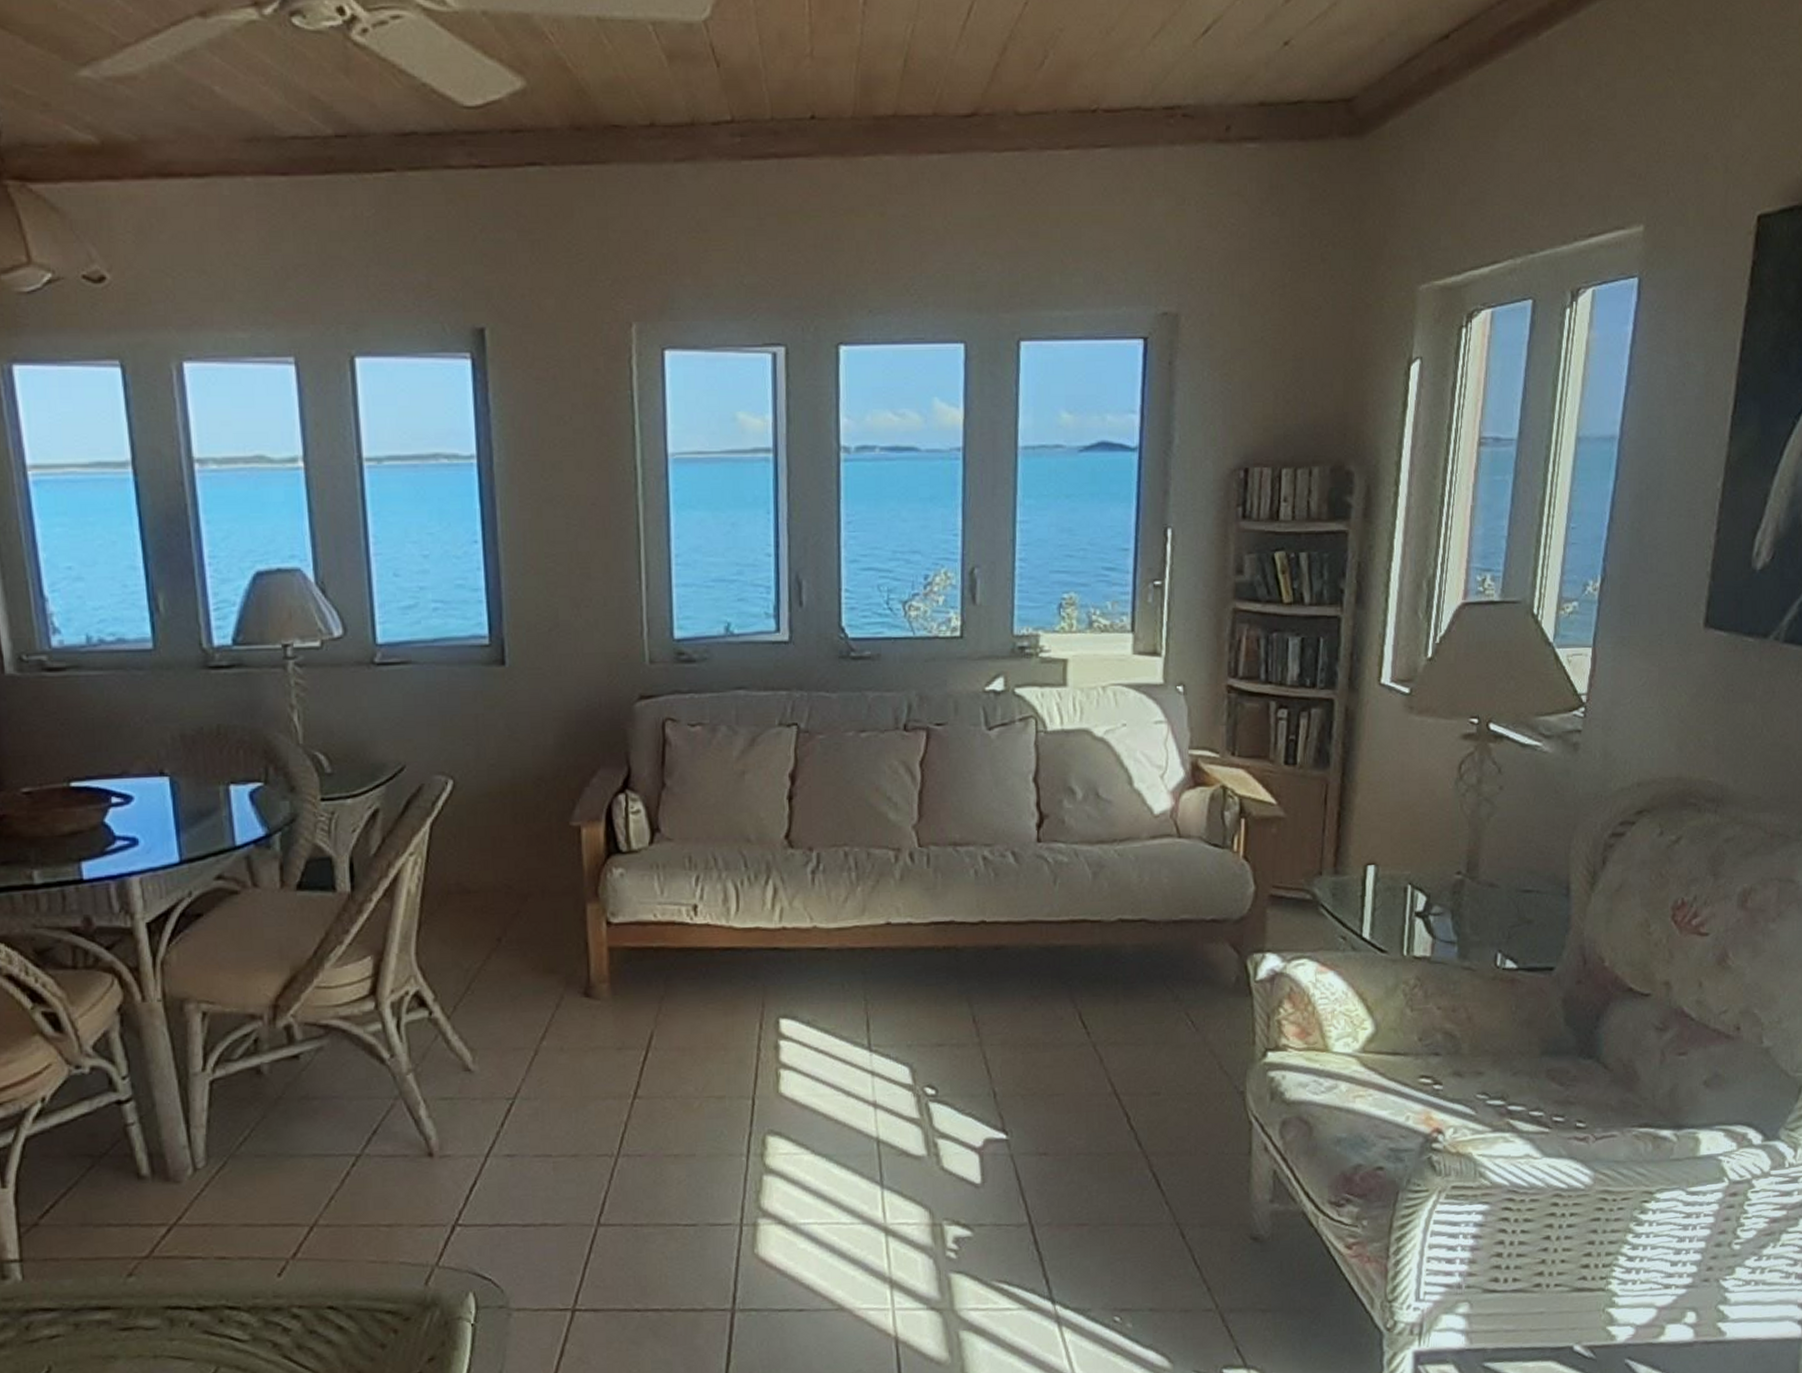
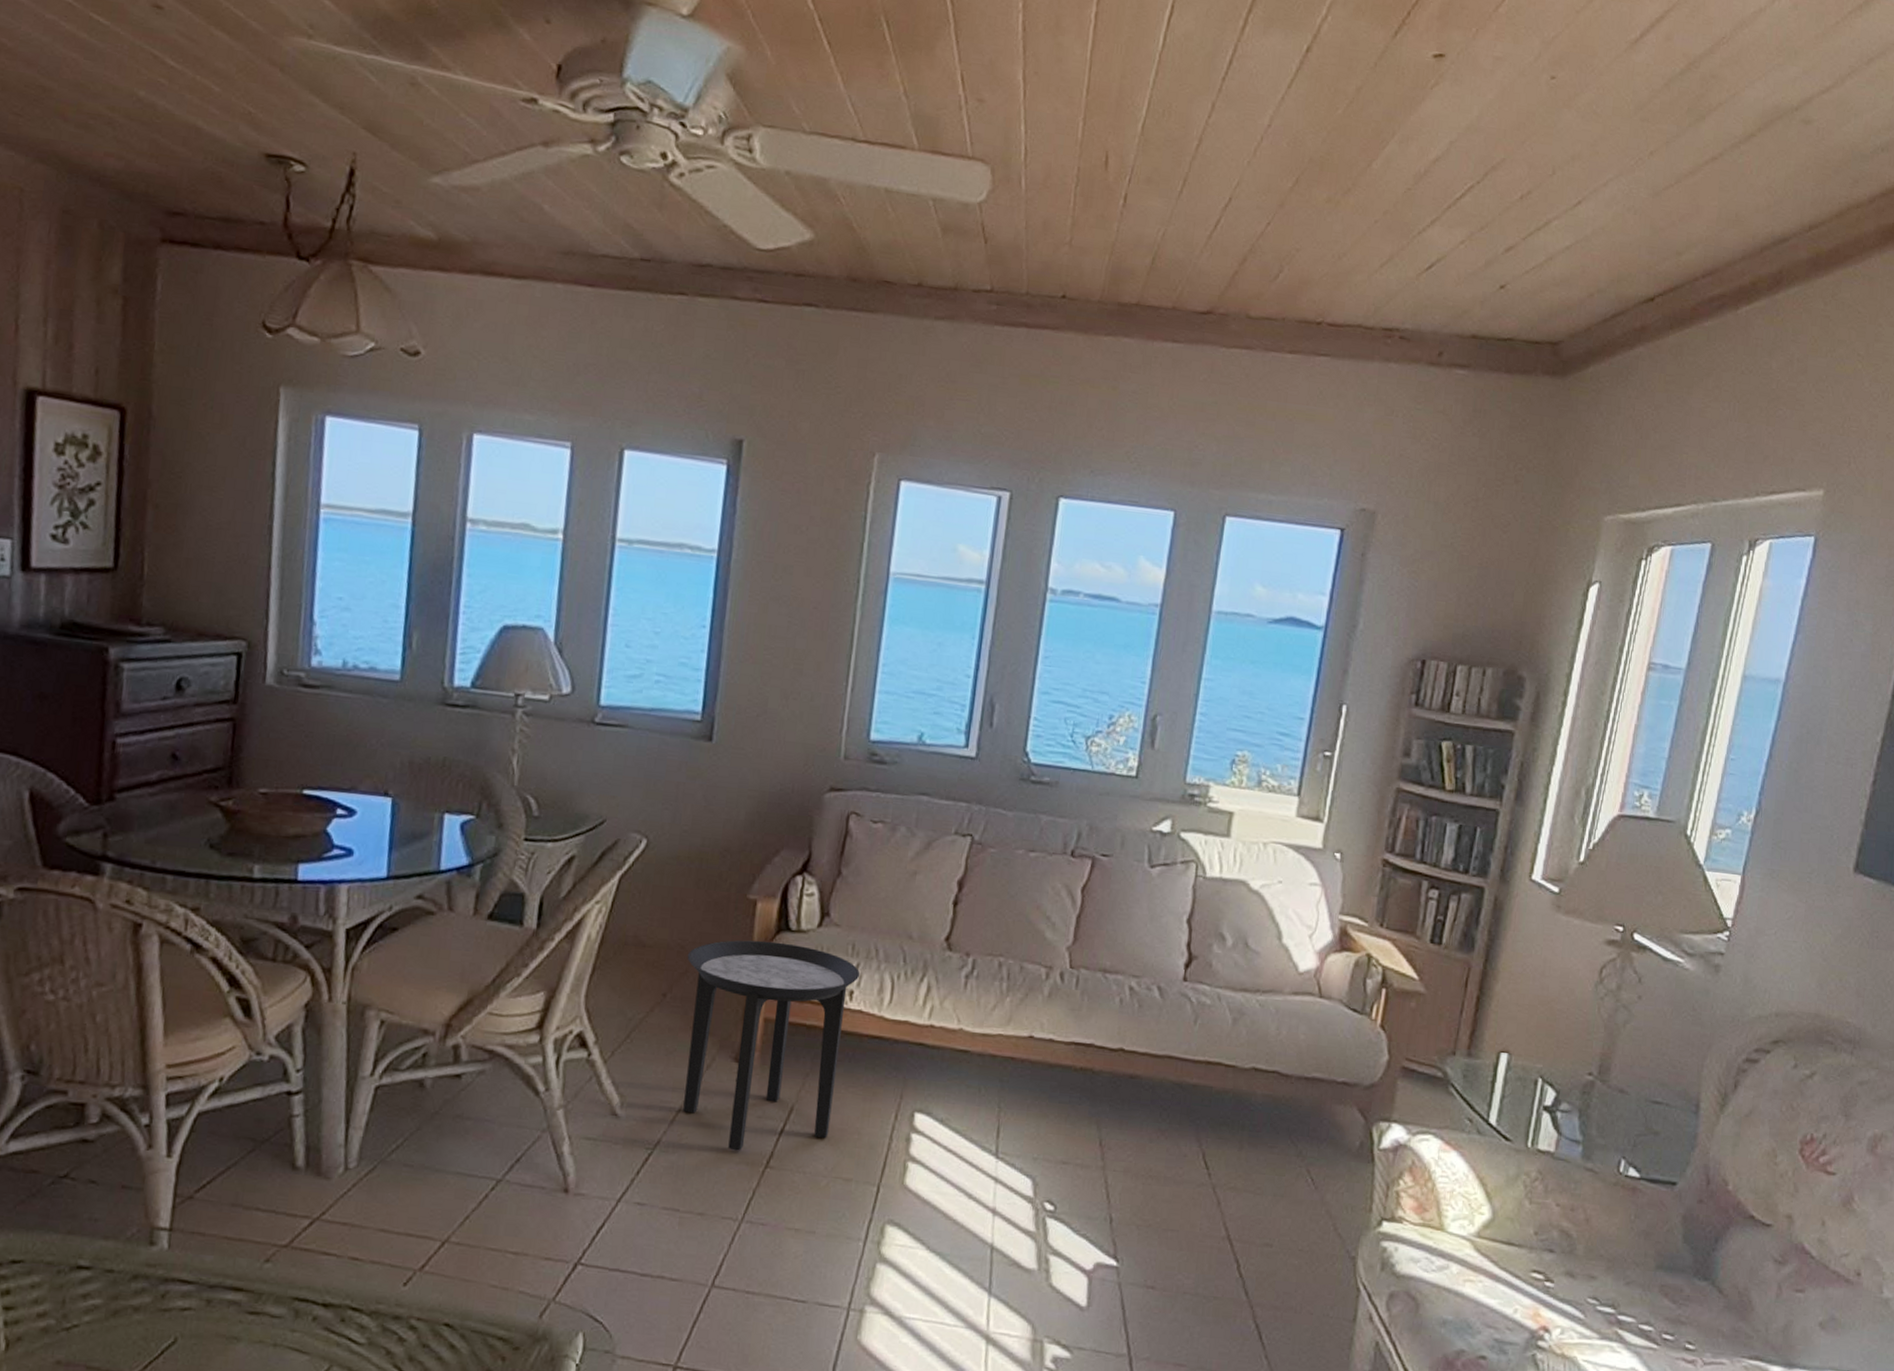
side table: none [516,866,702,1087] -> present [683,940,861,1151]

